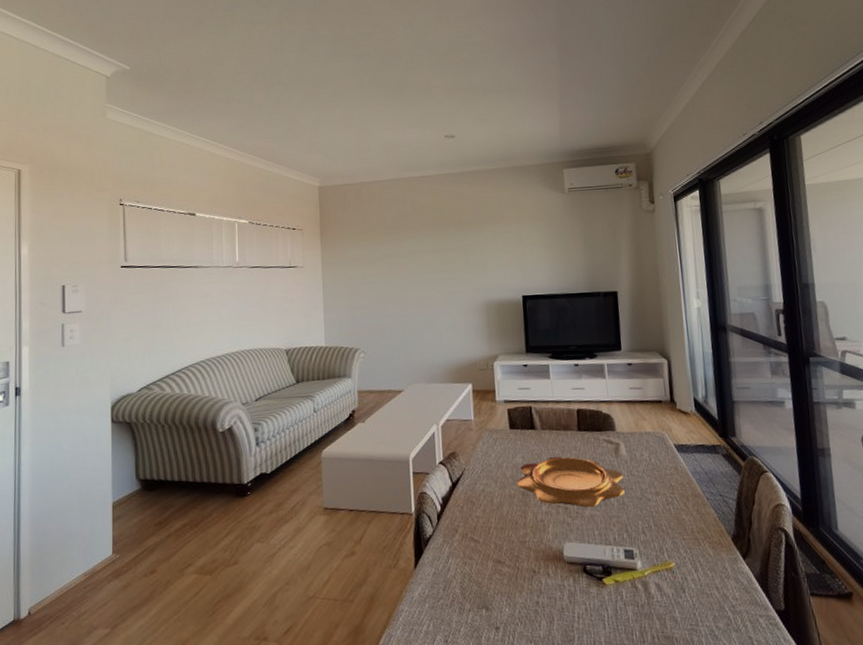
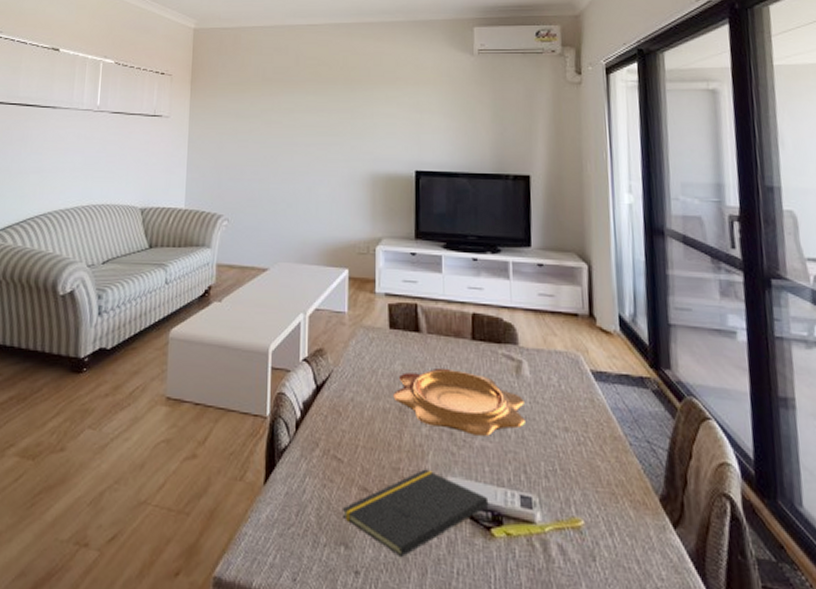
notepad: none [481,539,601,612] -> present [341,469,490,558]

